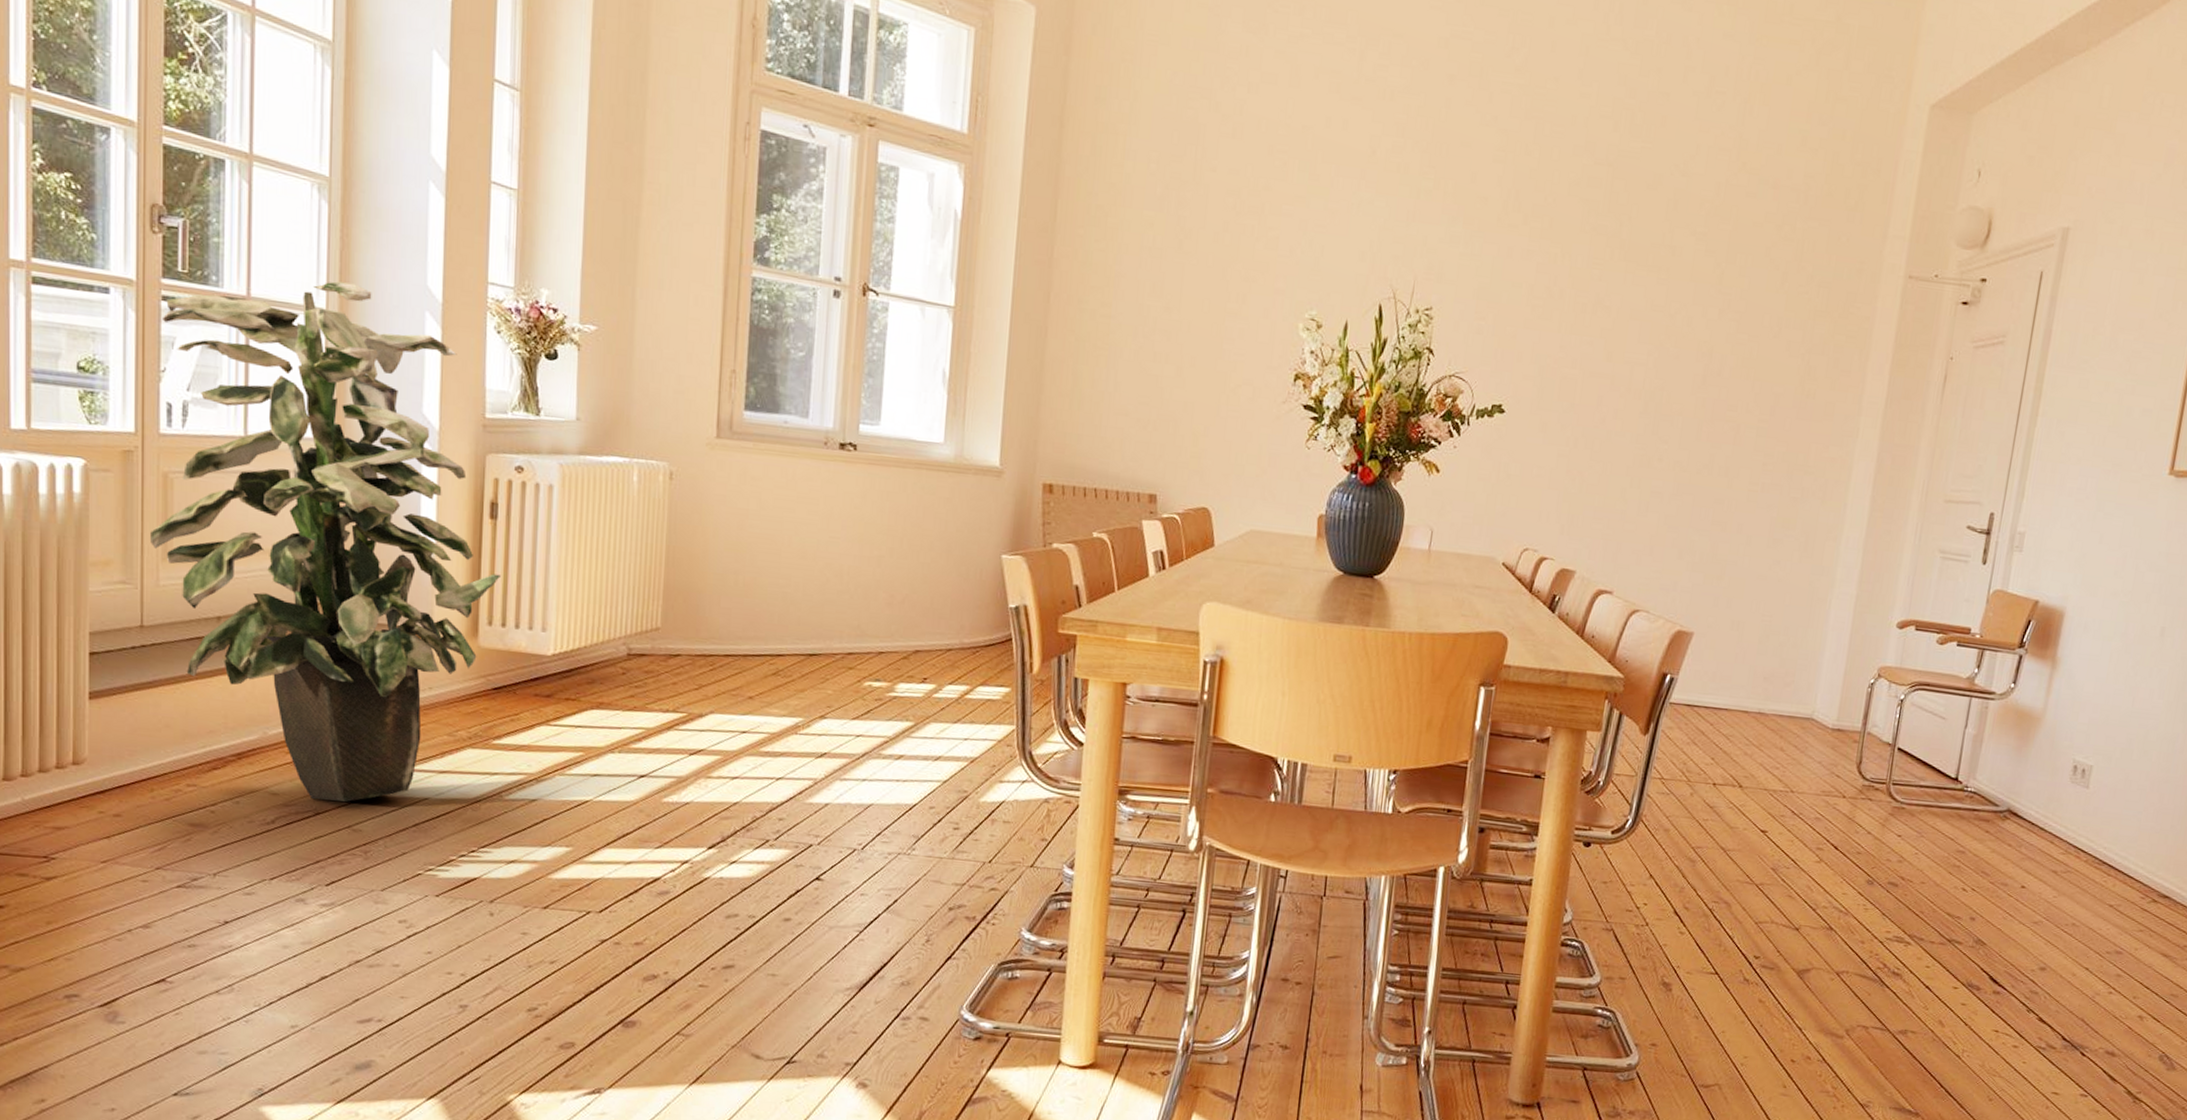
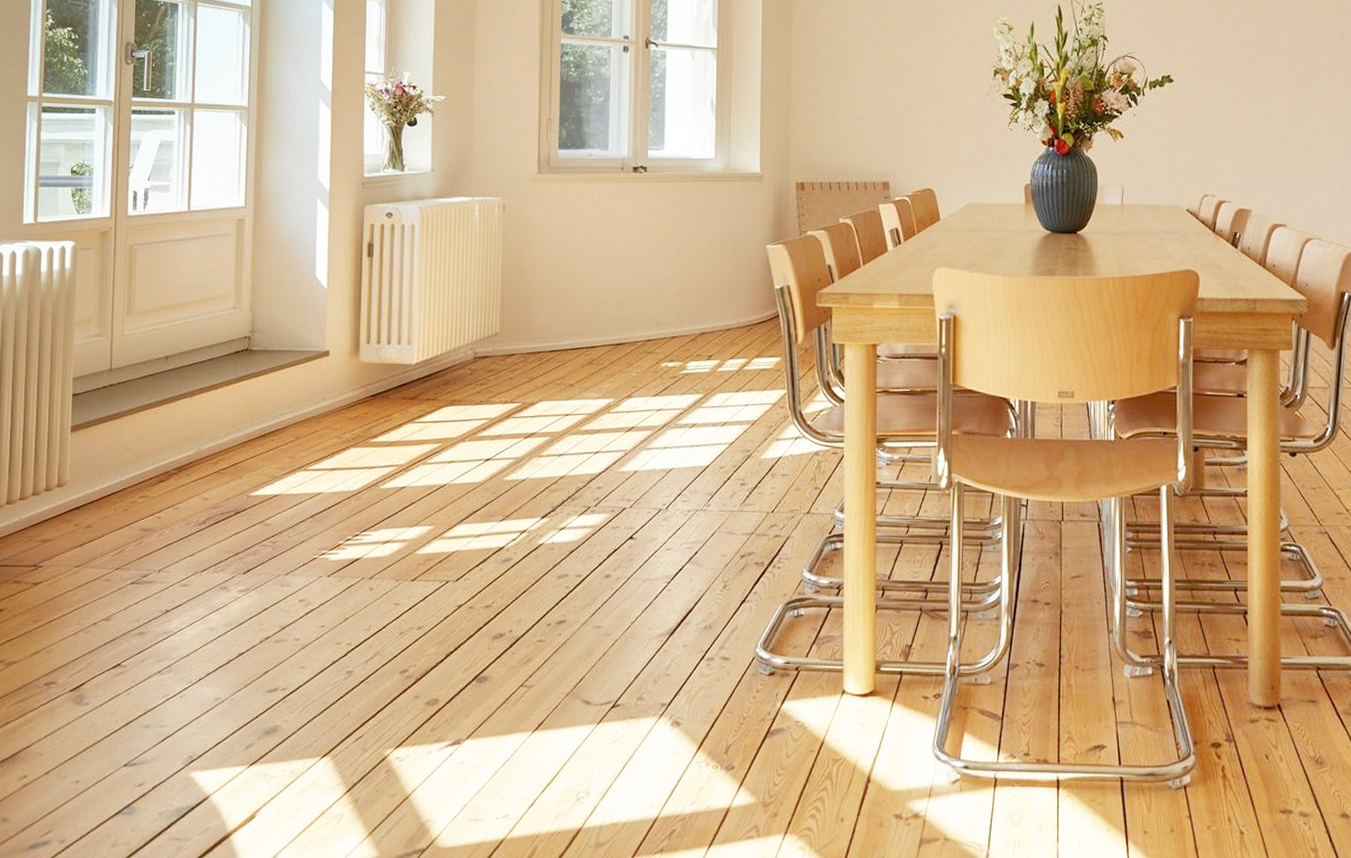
indoor plant: present [151,281,500,802] -> none [119,85,376,501]

